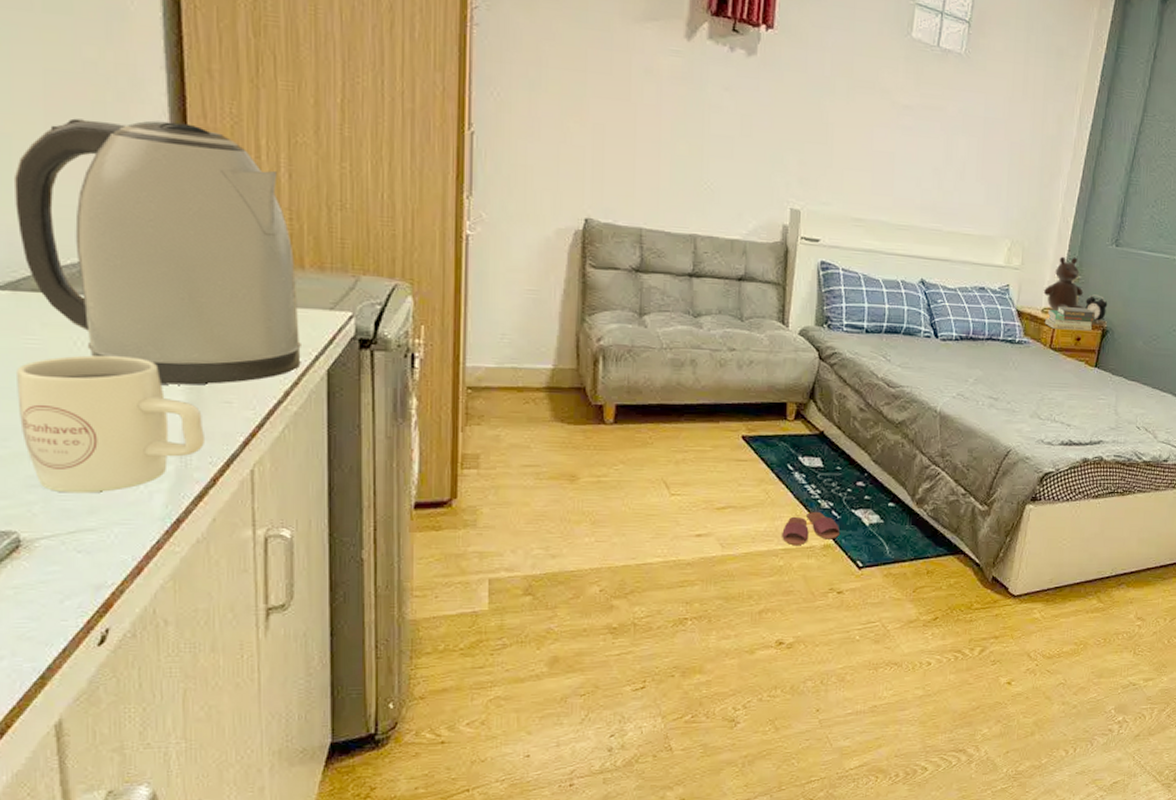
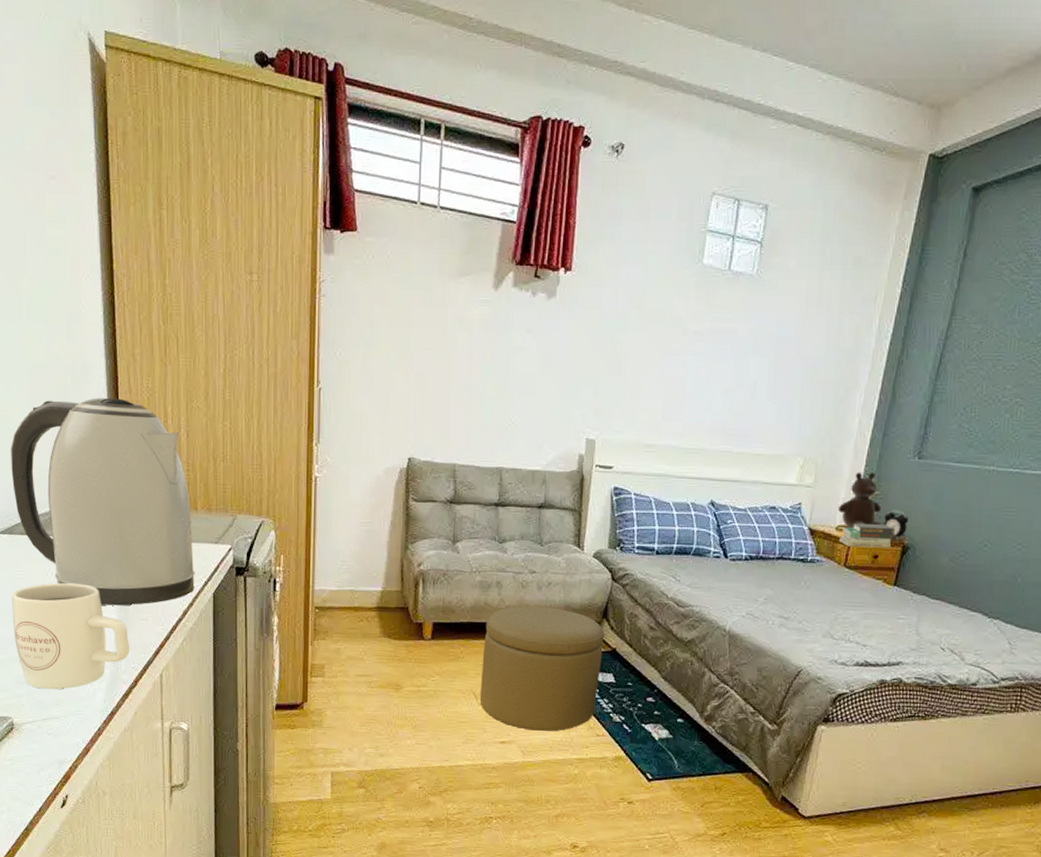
ottoman: none [671,385,812,521] -> present [479,605,605,731]
slippers: present [782,512,840,546] -> none [577,725,630,756]

